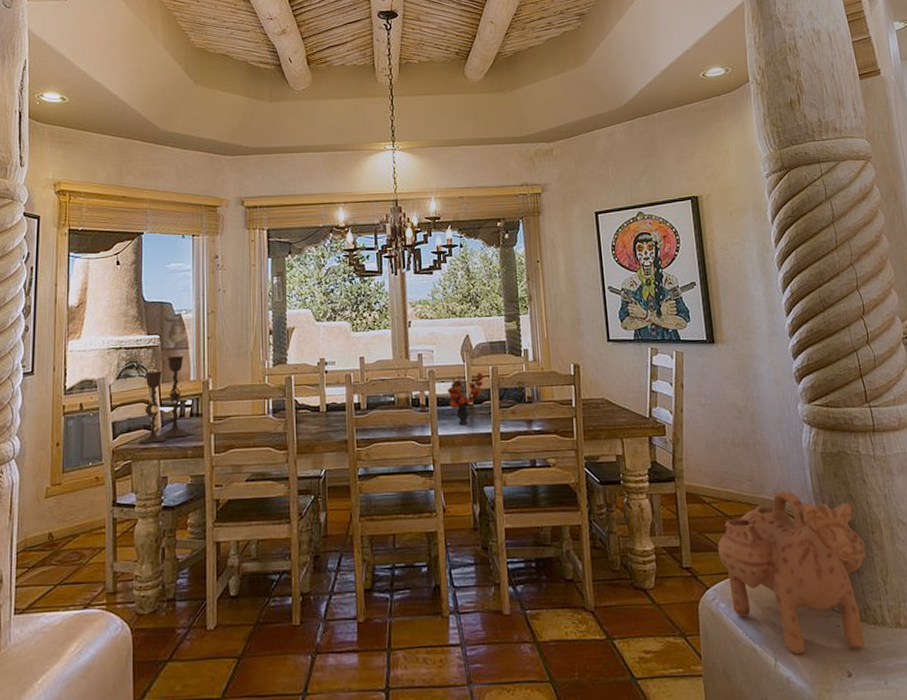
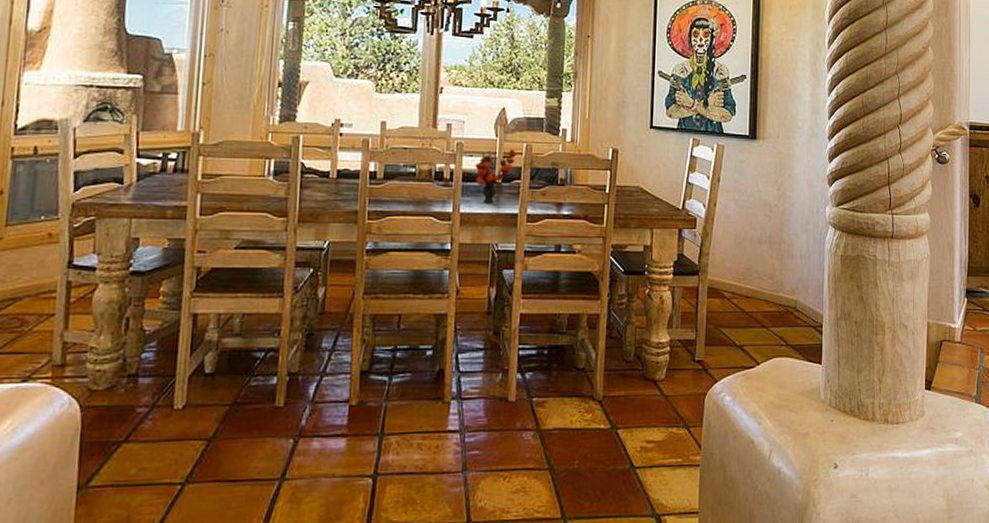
candlestick: present [138,356,192,444] -> none [105,101,174,199]
ceramic vessel: present [718,490,867,655] -> none [731,290,868,447]

